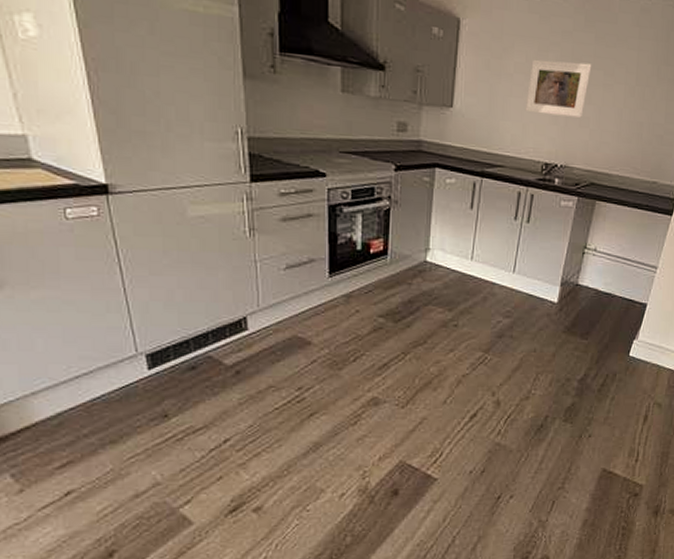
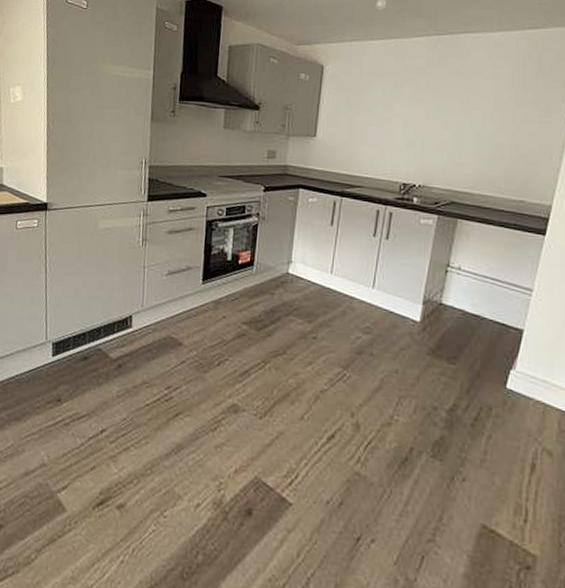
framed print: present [525,59,592,118] -> none [382,93,447,141]

